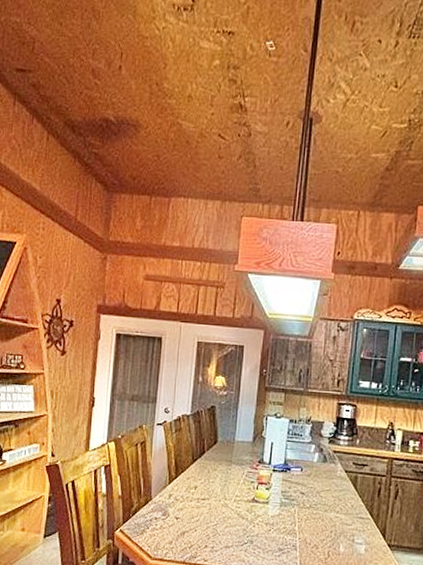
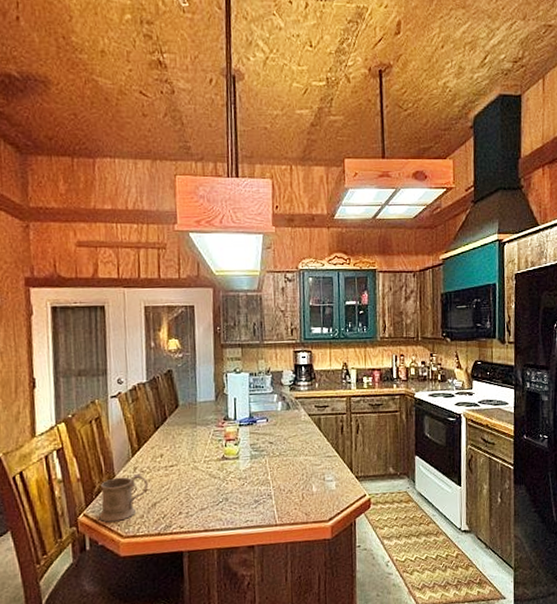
mug: none [133,501,180,543] -> present [99,474,148,522]

